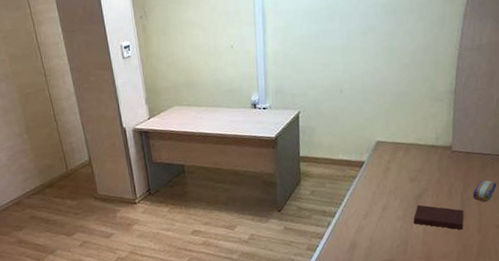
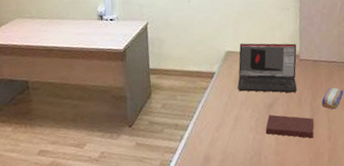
laptop: none [386,133,450,184] -> present [237,43,298,93]

